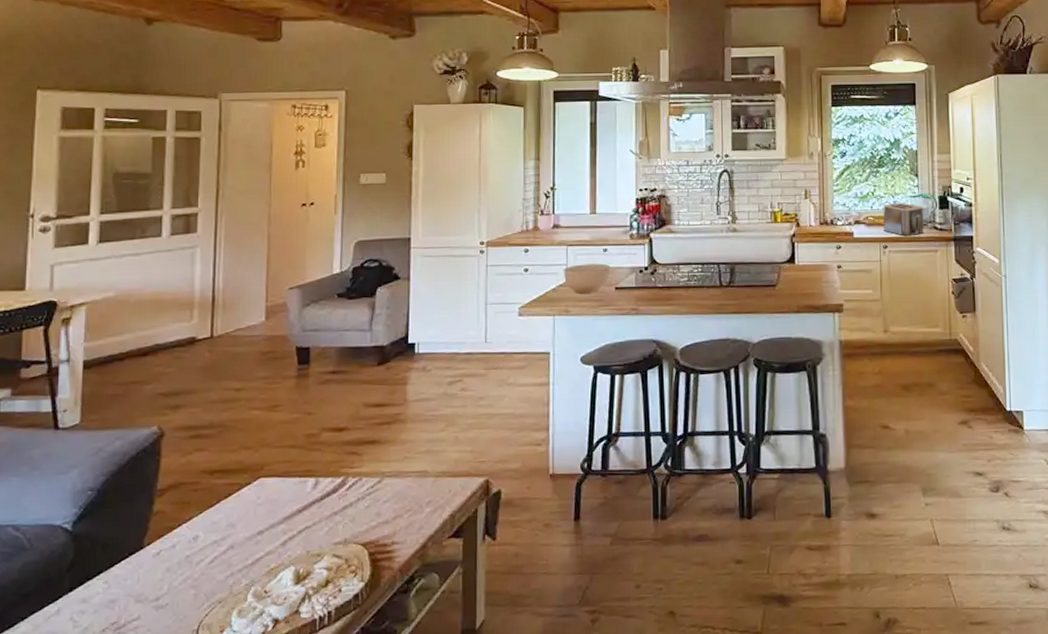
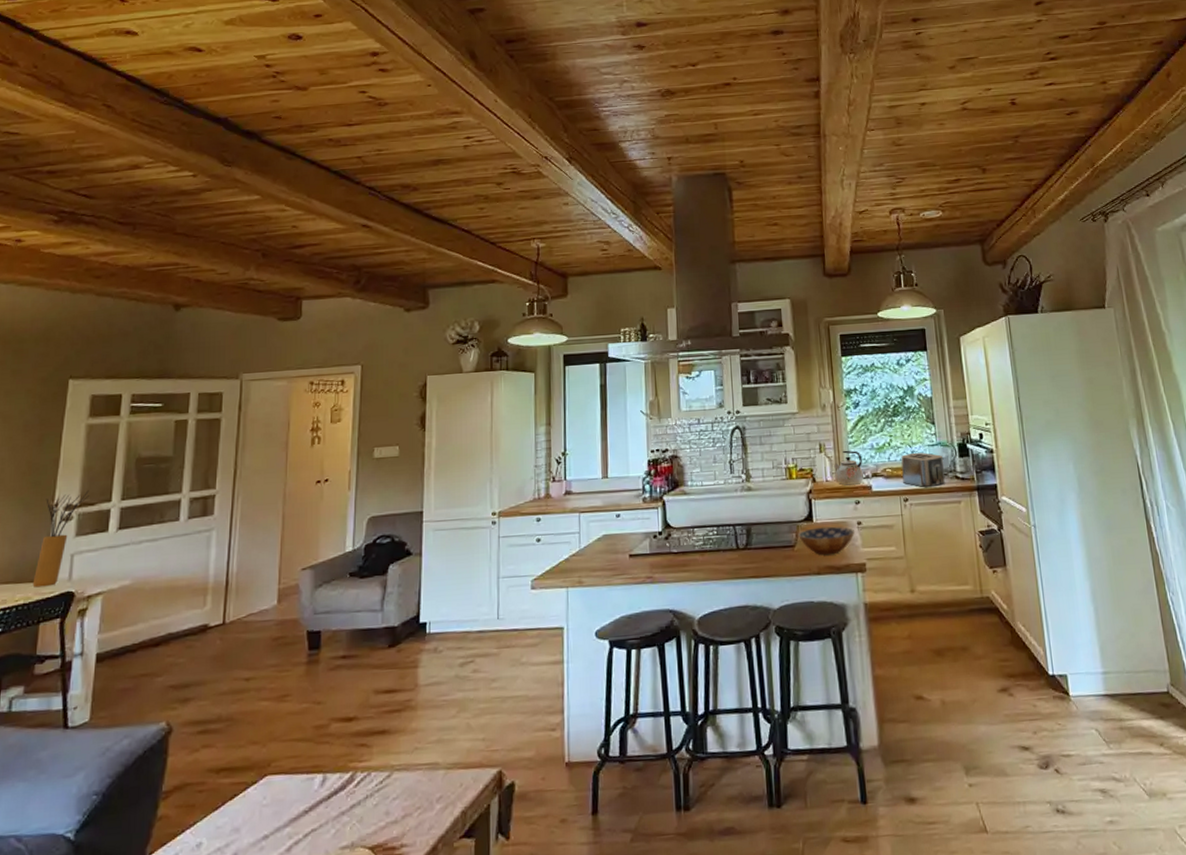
vase: none [12,203,67,296] -> present [32,490,90,588]
bowl: present [563,263,611,294] -> none [576,530,624,563]
bowl: none [780,269,834,295] -> present [798,526,854,555]
kettle: none [818,197,846,231] -> present [834,450,864,486]

